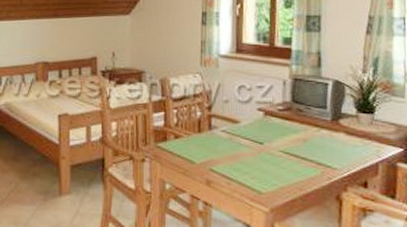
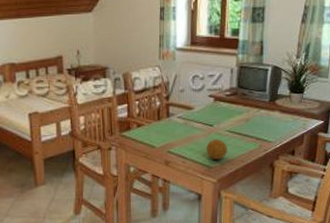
fruit: none [255,160,282,185] -> present [206,139,227,160]

